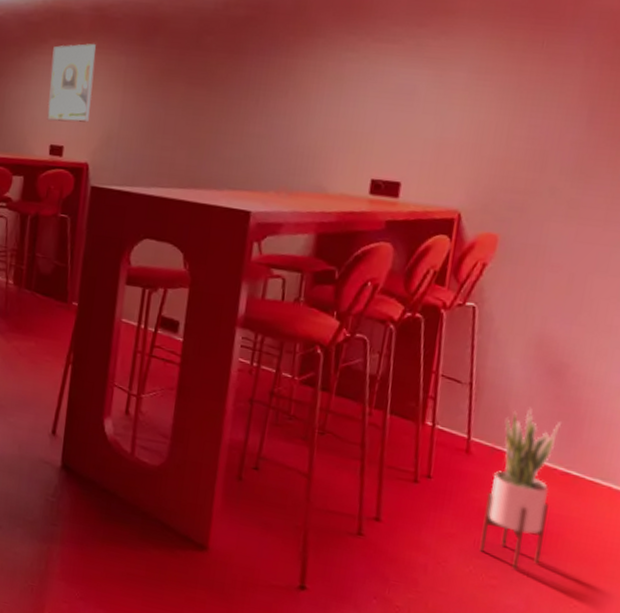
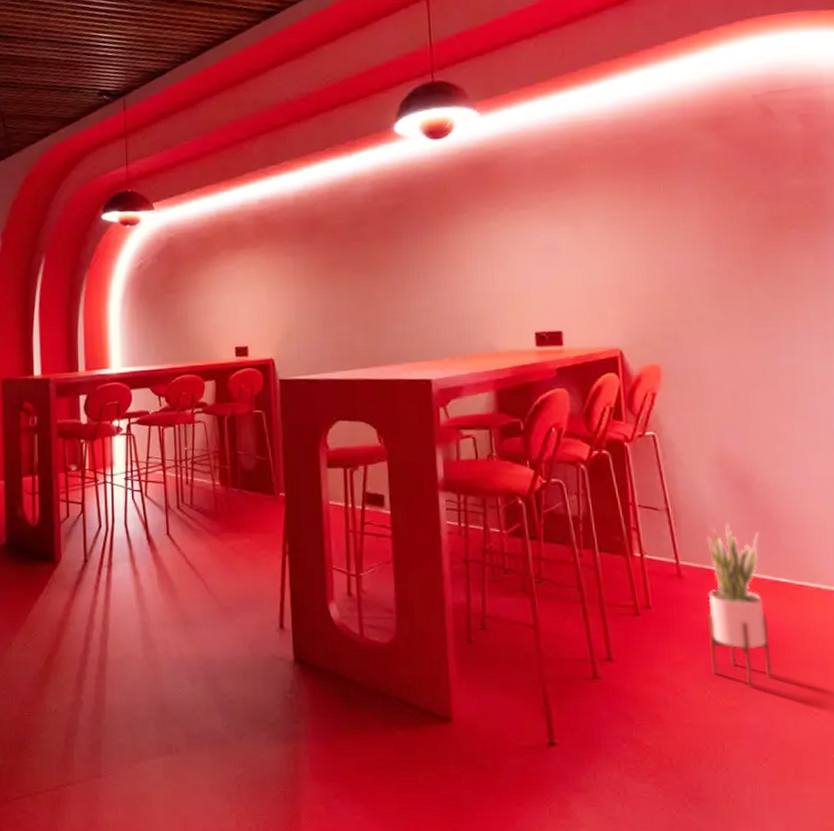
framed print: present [47,43,96,123] -> none [225,250,267,324]

